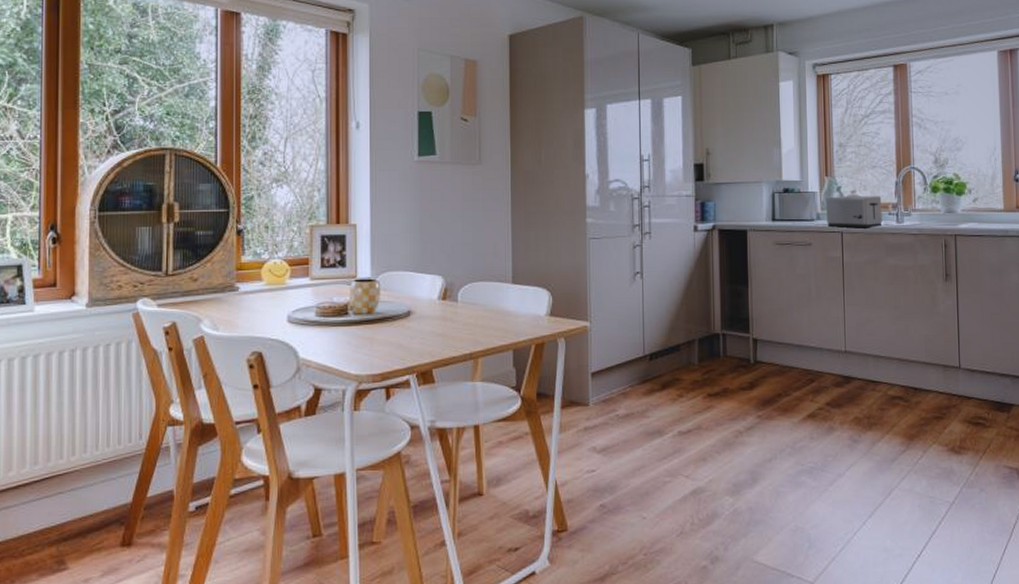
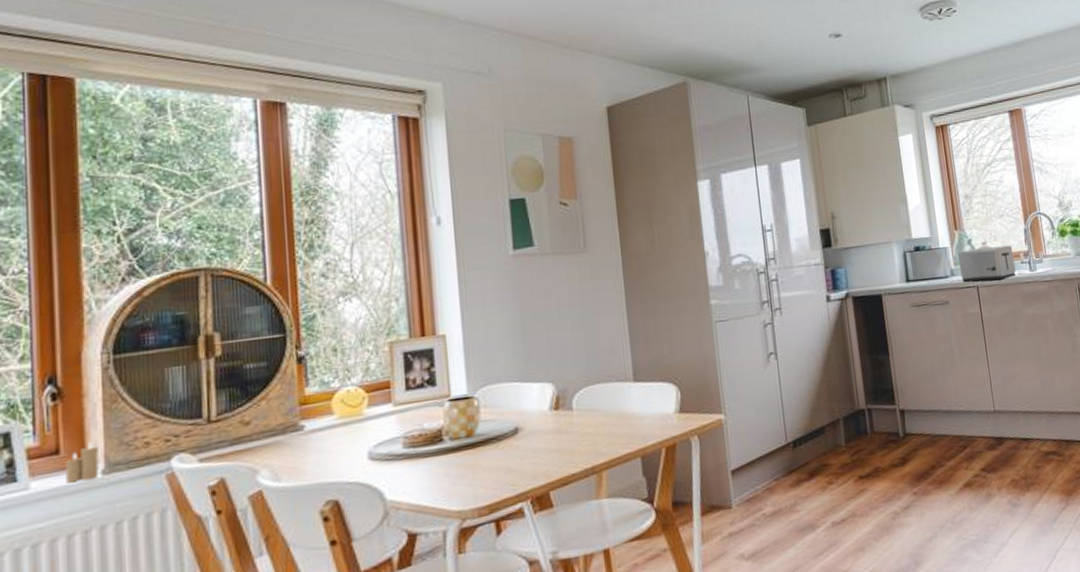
candle: none [60,280,84,310] -> present [66,442,99,483]

